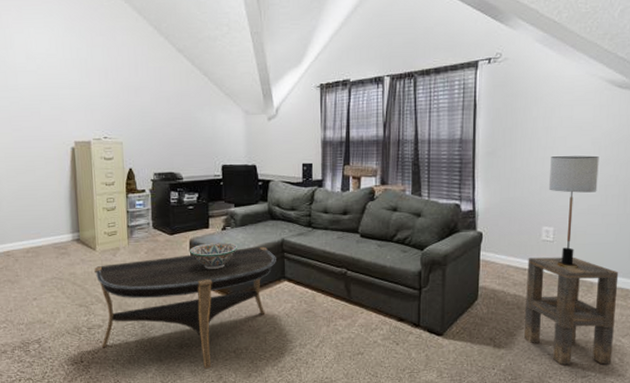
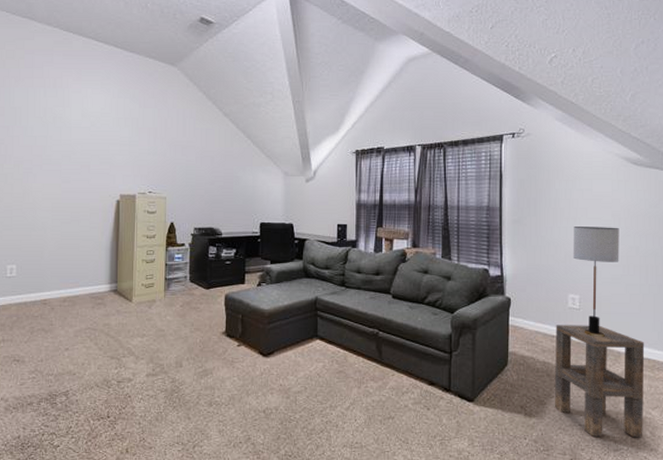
coffee table: present [94,246,276,369] -> none [129,304,309,429]
decorative bowl: present [189,242,238,269] -> none [224,298,273,325]

